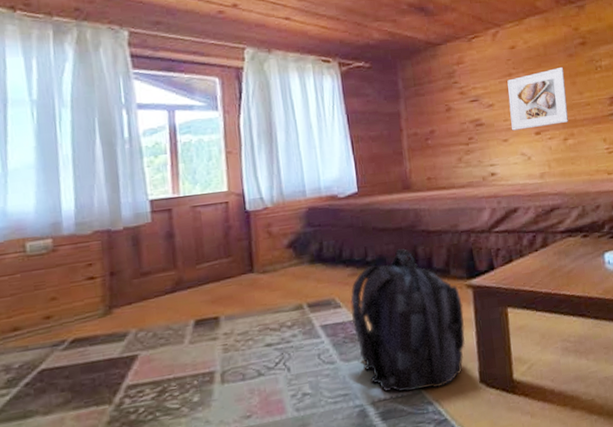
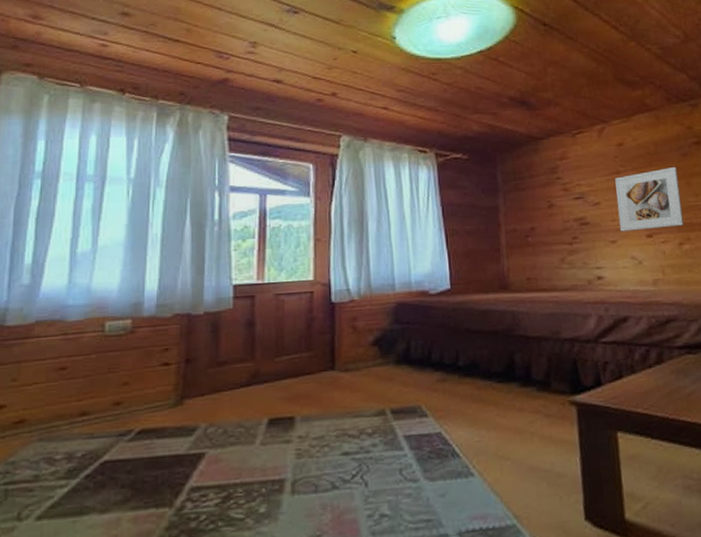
backpack: present [350,248,466,393] -> none [438,354,569,524]

